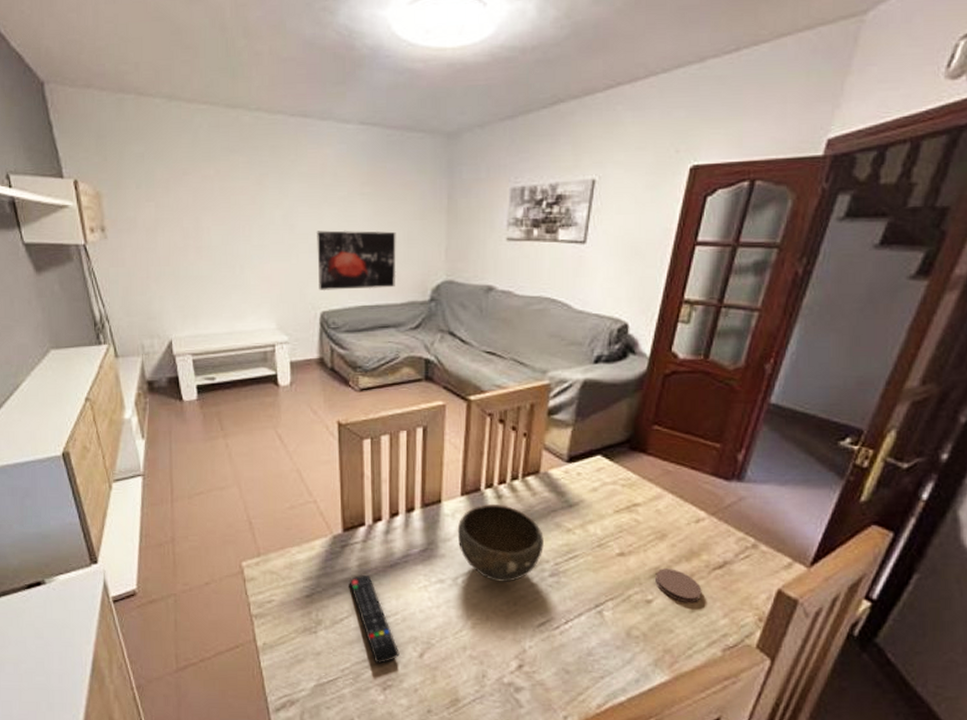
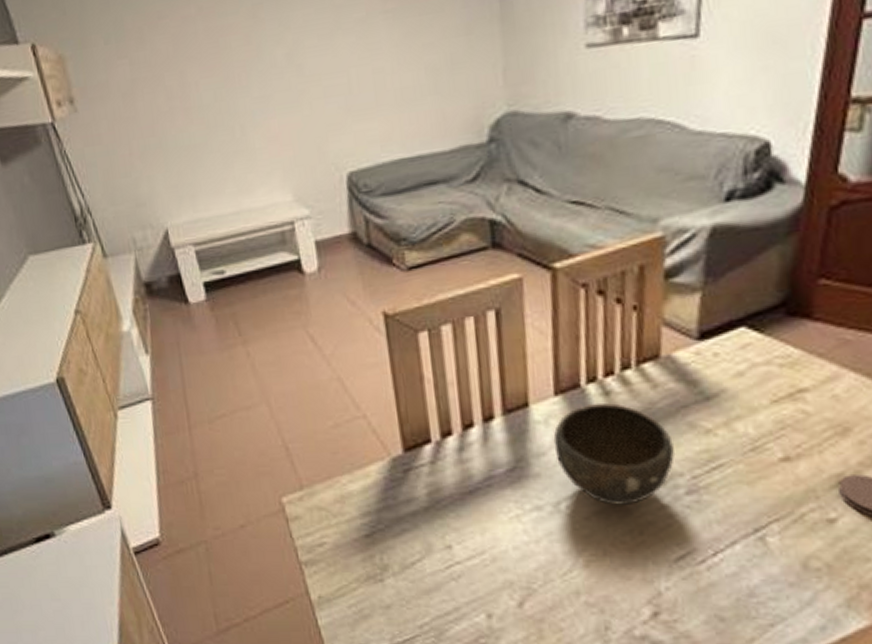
wall art: present [317,230,396,291] -> none [332,56,441,146]
remote control: present [349,574,400,665] -> none [417,504,493,618]

